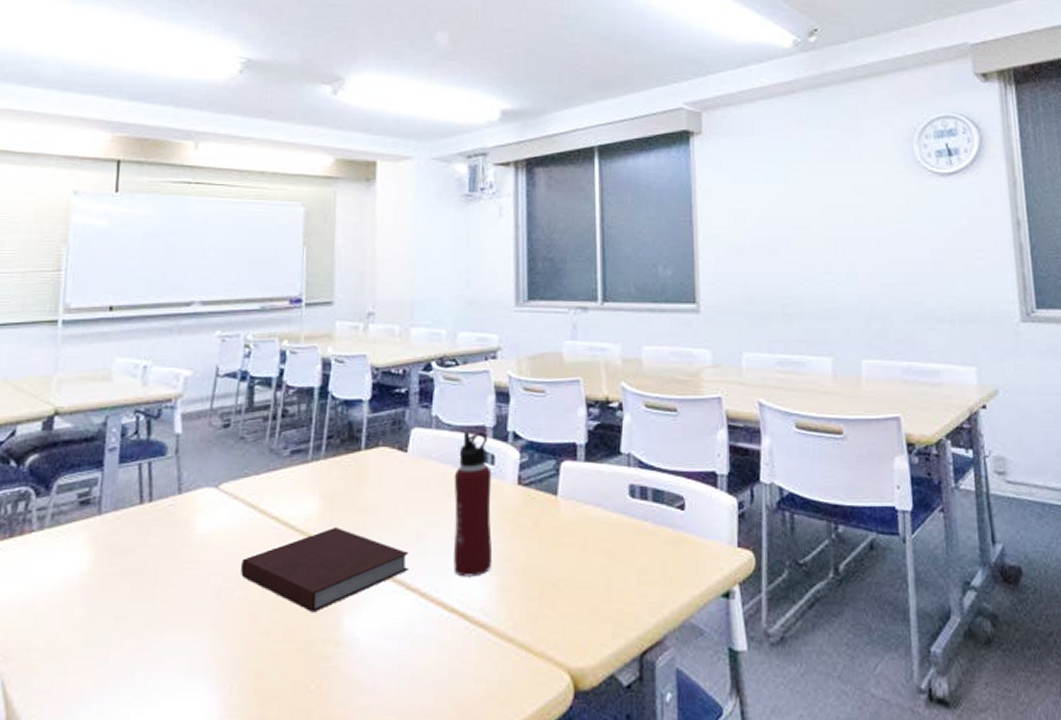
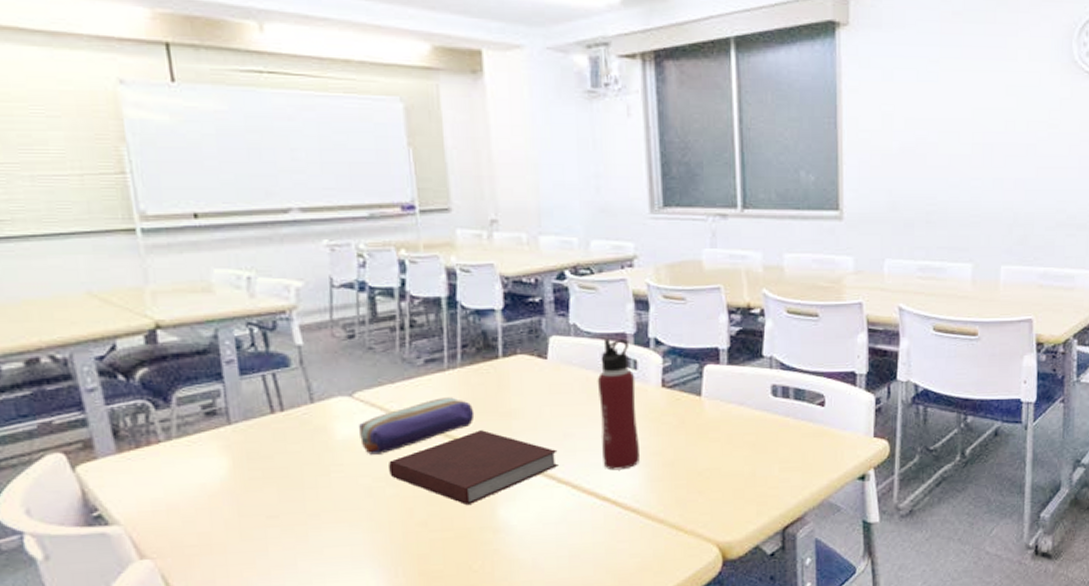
pencil case: none [218,491,332,552] -> present [359,397,475,455]

